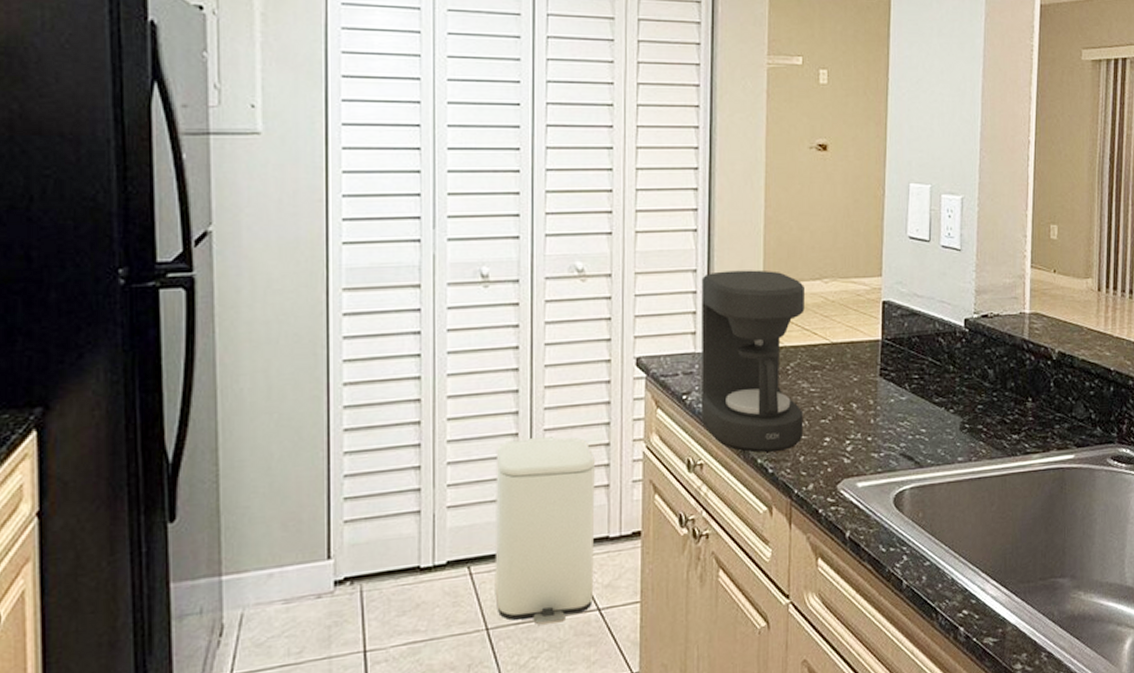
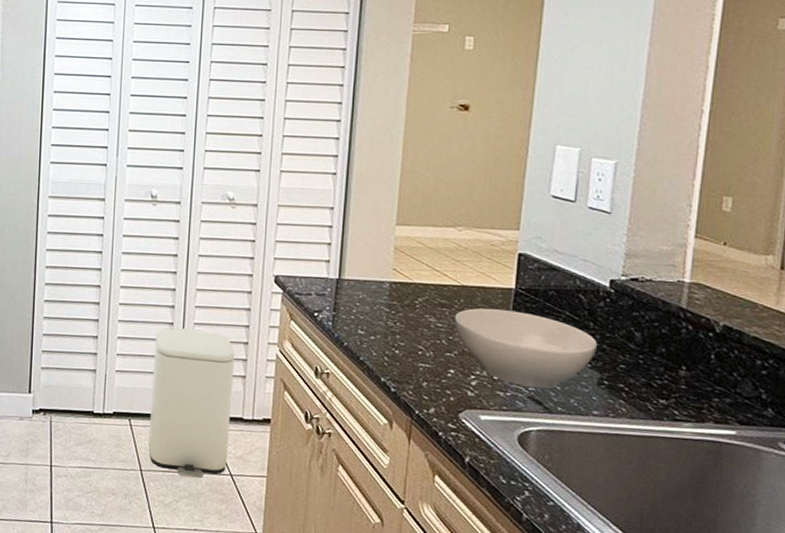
coffee maker: present [701,270,805,453] -> none [331,210,437,375]
bowl: none [827,363,958,444] -> present [454,308,598,388]

